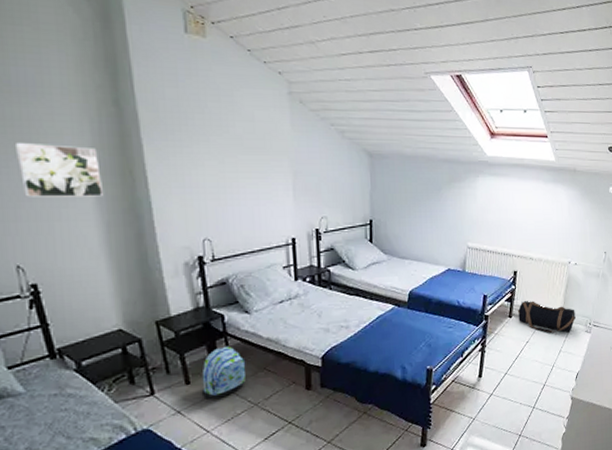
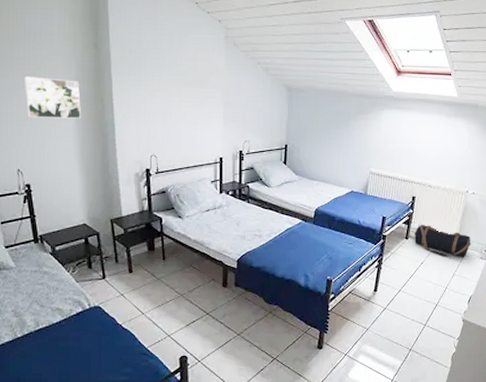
backpack: present [201,346,246,399] -> none [140,244,176,287]

